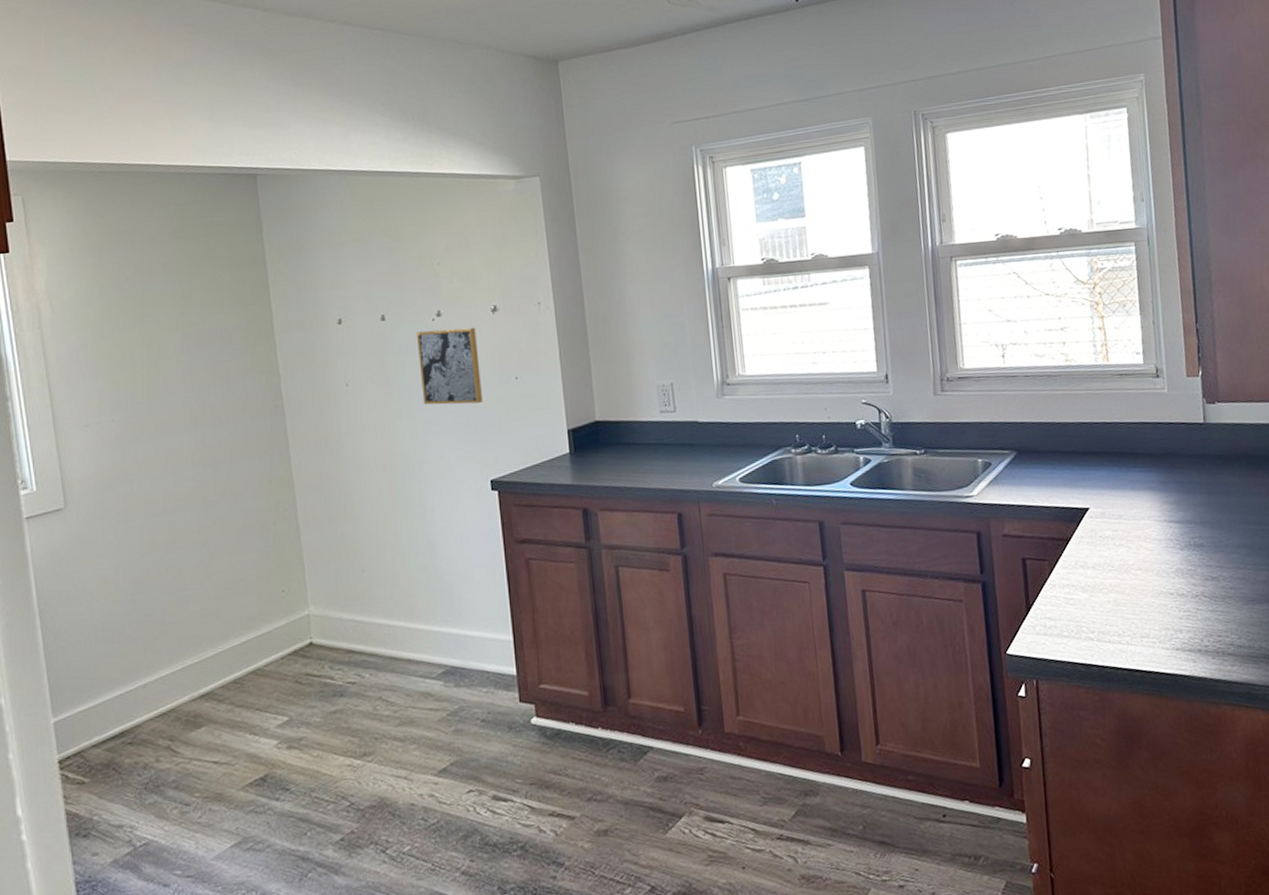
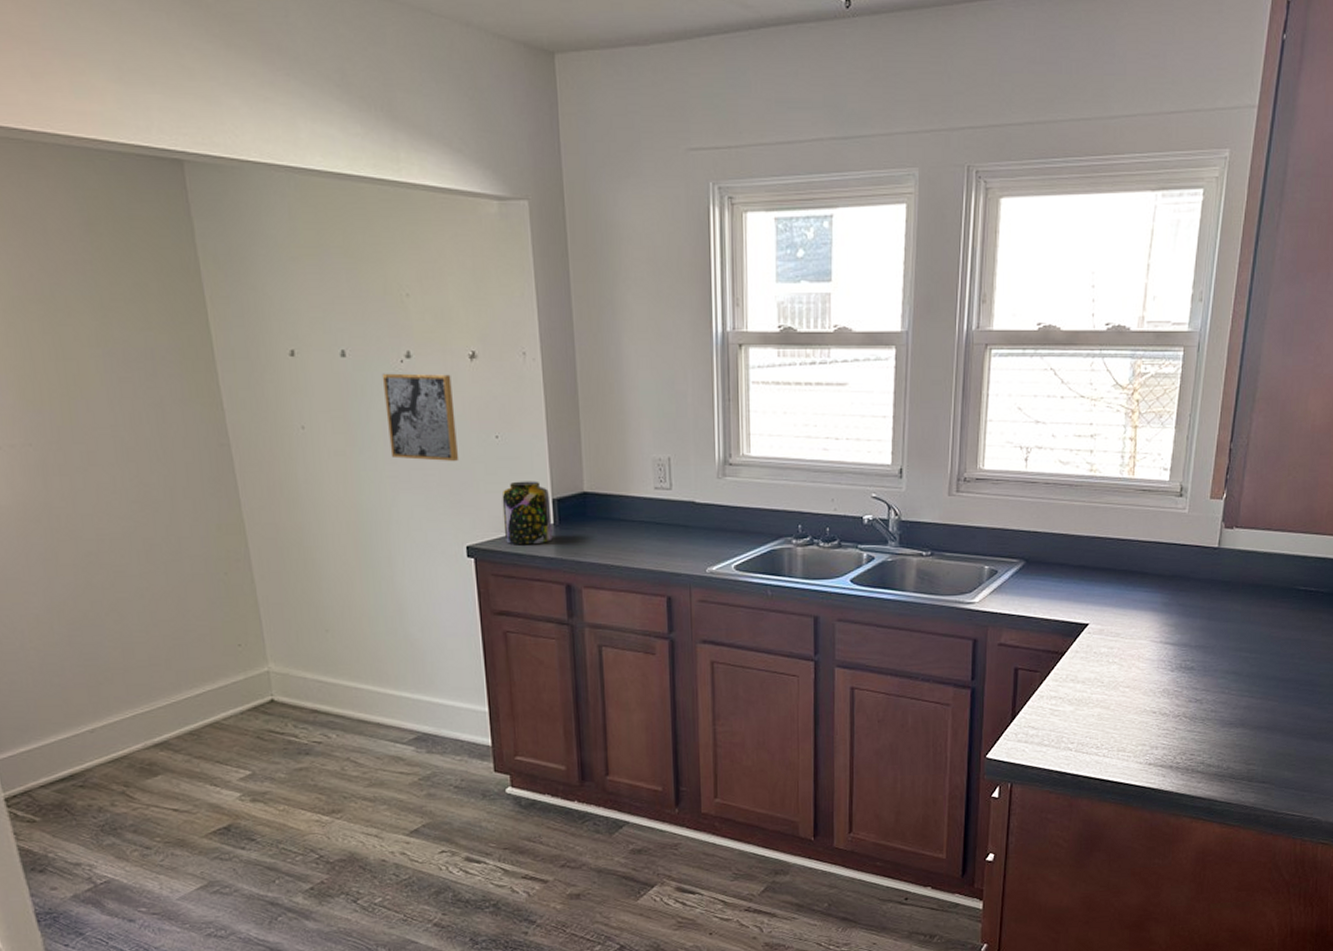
jar: none [522,414,569,475] -> present [502,481,553,545]

